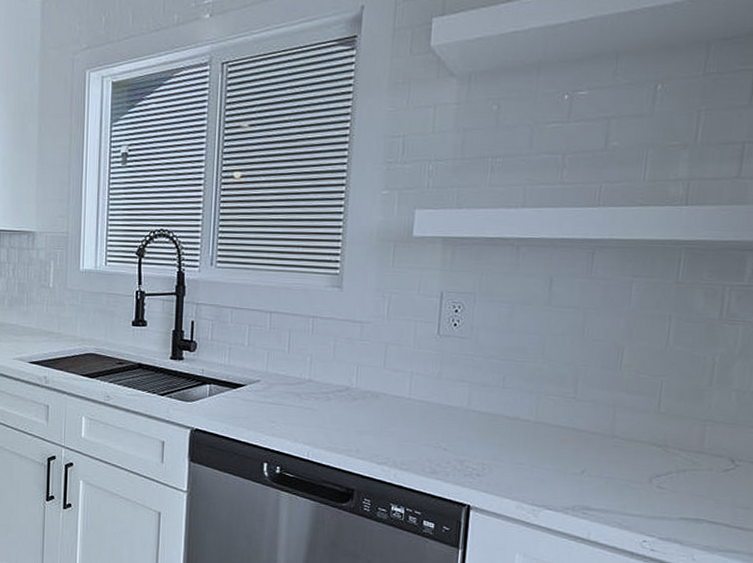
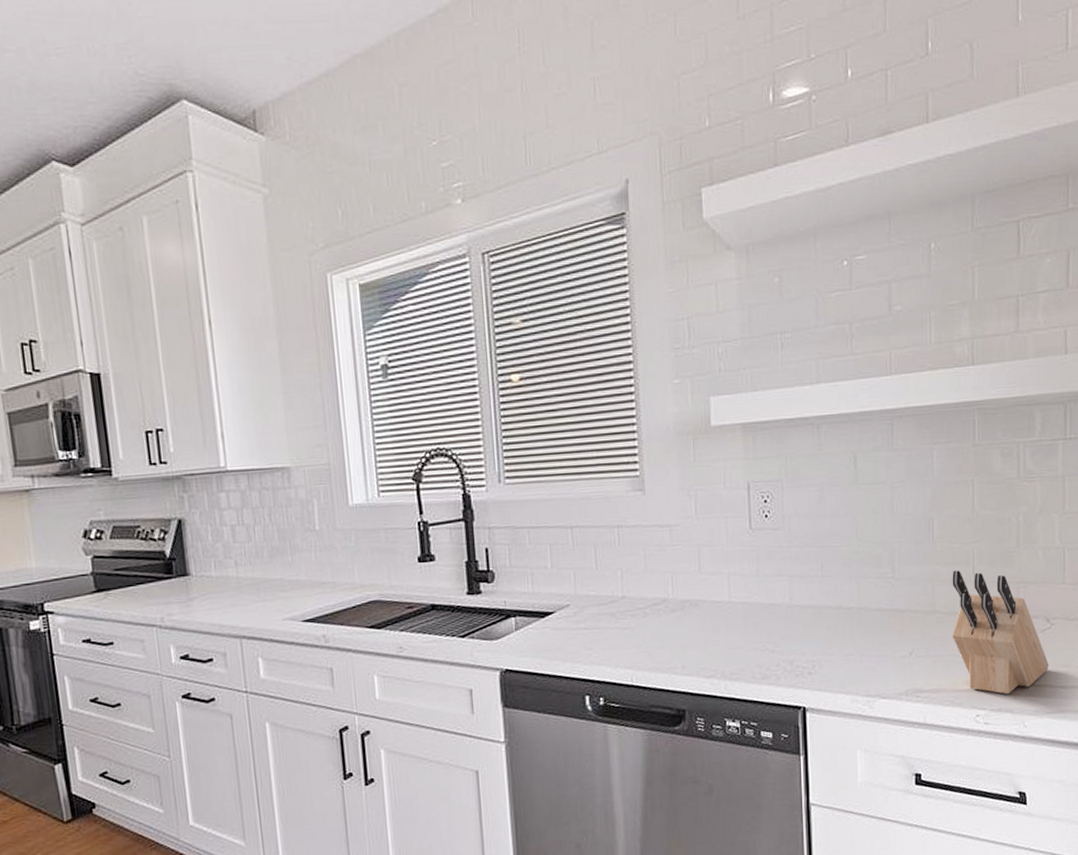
knife block: none [627,400,728,526] -> present [951,570,1049,694]

